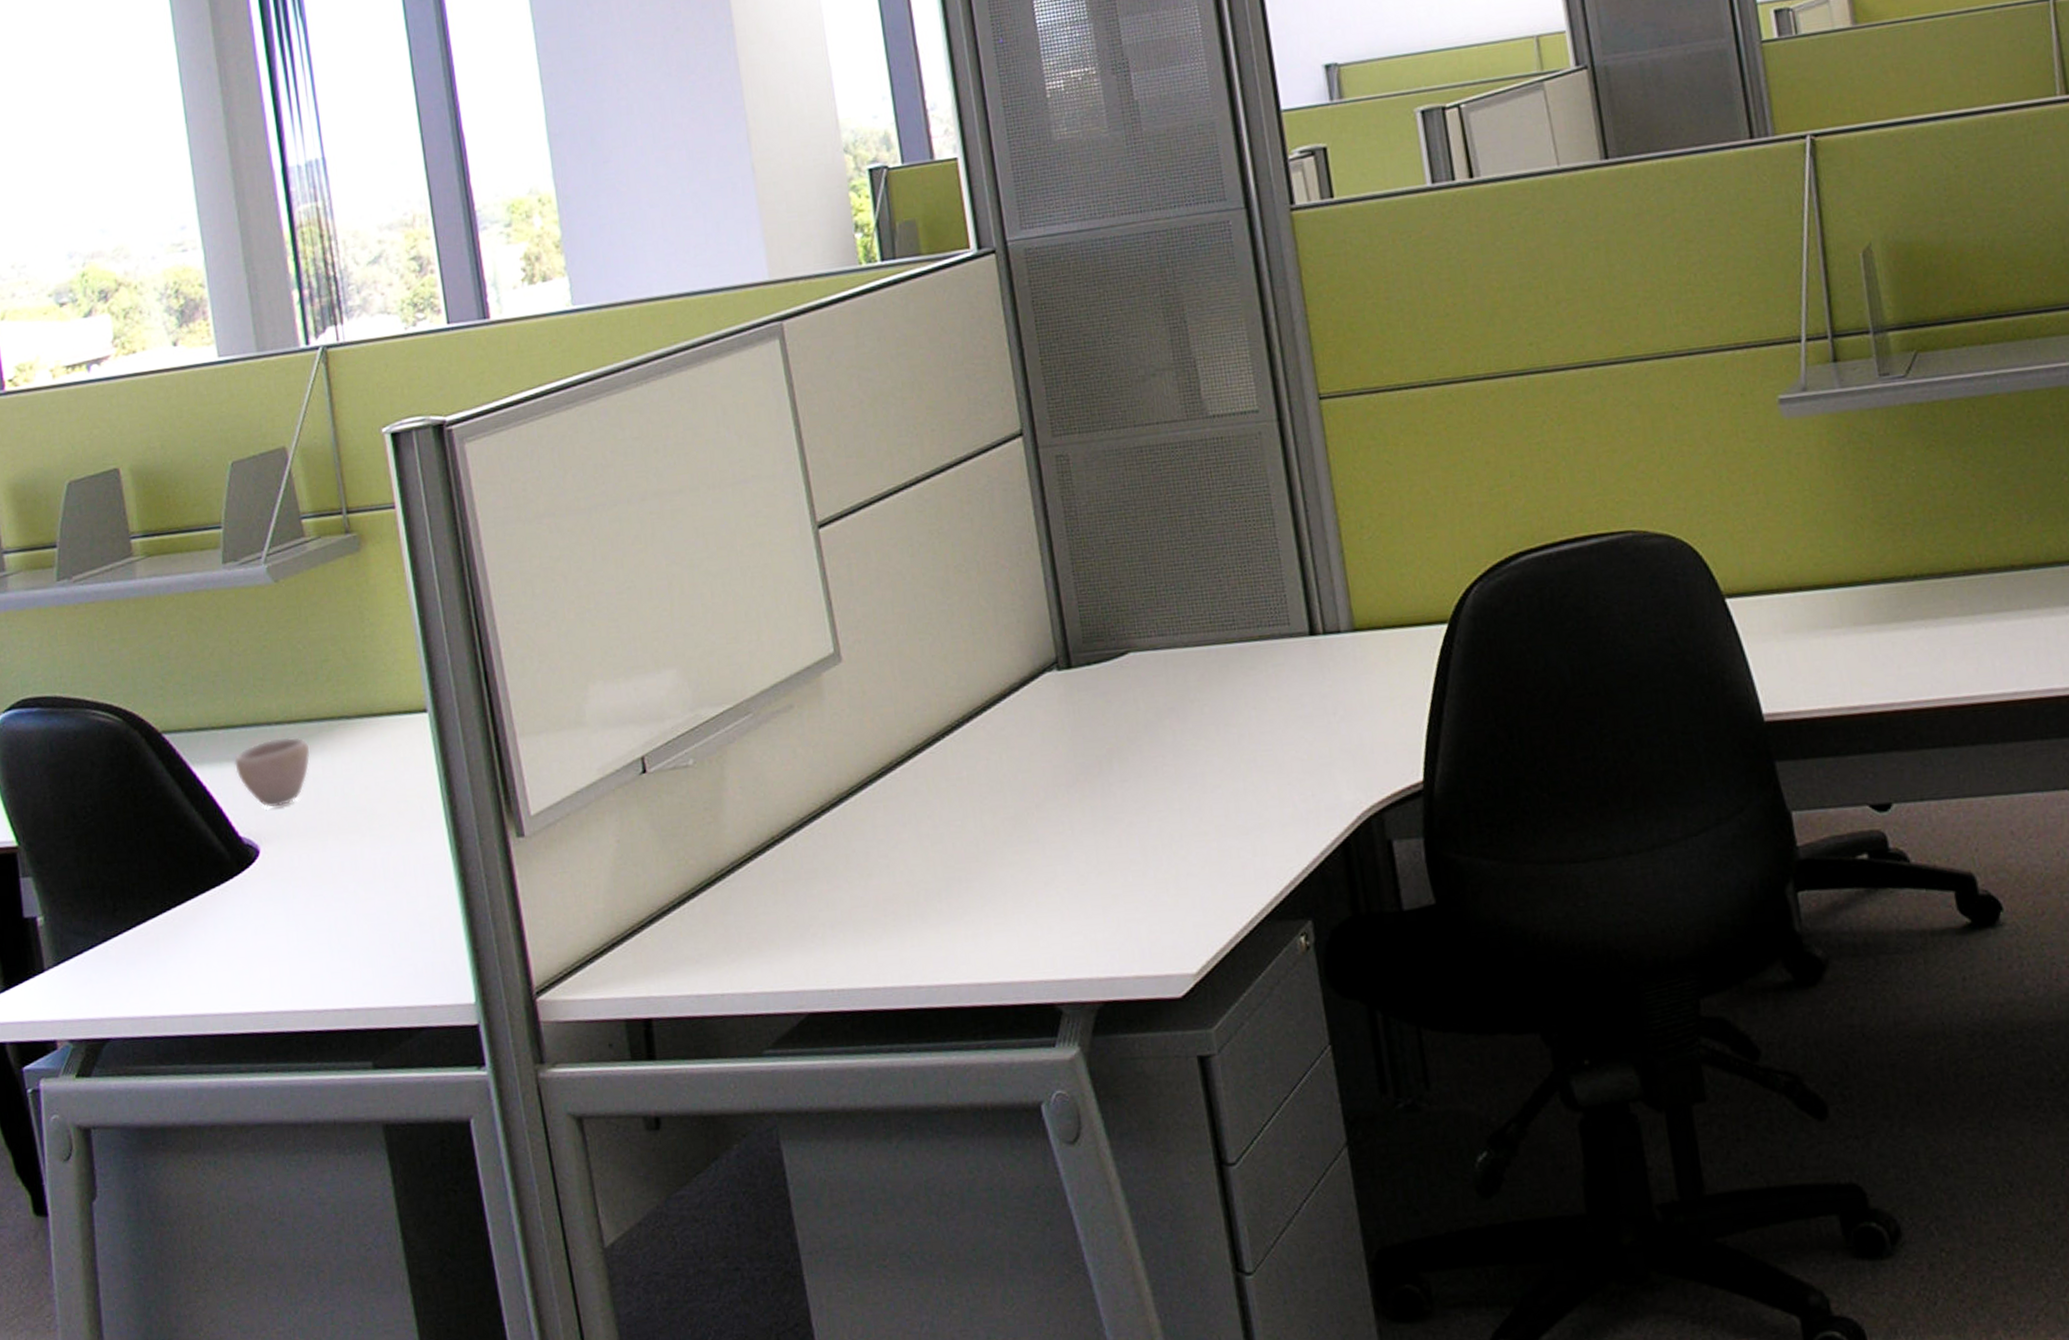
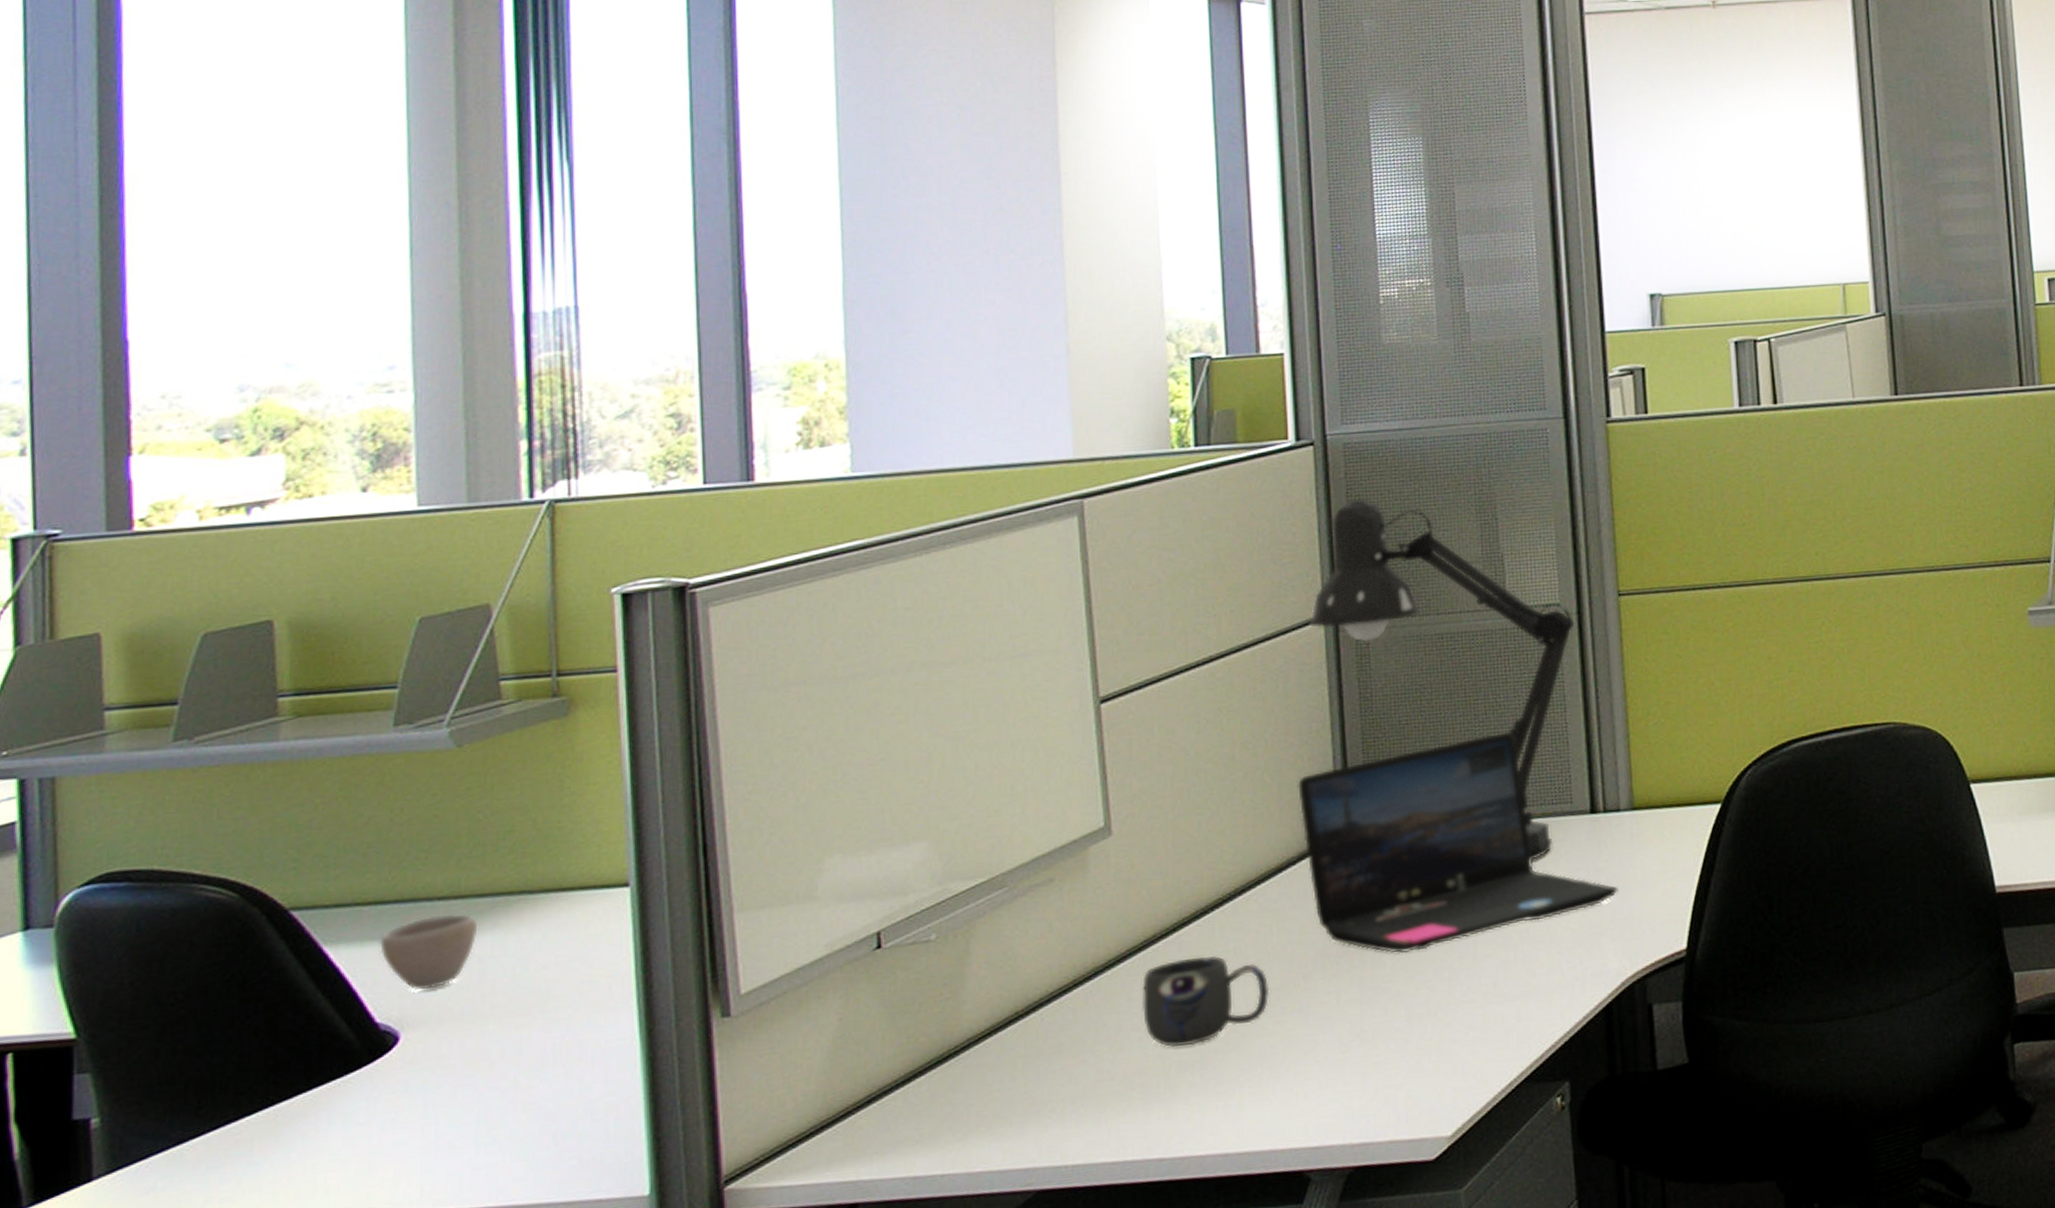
mug: none [885,783,1006,876] -> present [1143,955,1270,1048]
desk lamp: none [1008,306,1276,687] -> present [1310,498,1575,861]
laptop: none [1013,550,1346,783] -> present [1298,732,1618,953]

